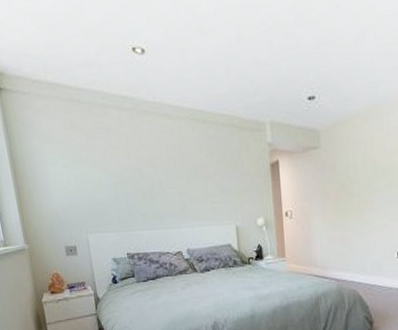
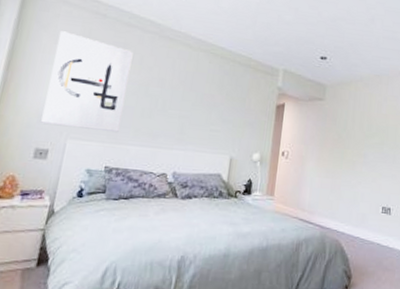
wall art: none [45,127,129,223] -> present [41,31,134,133]

